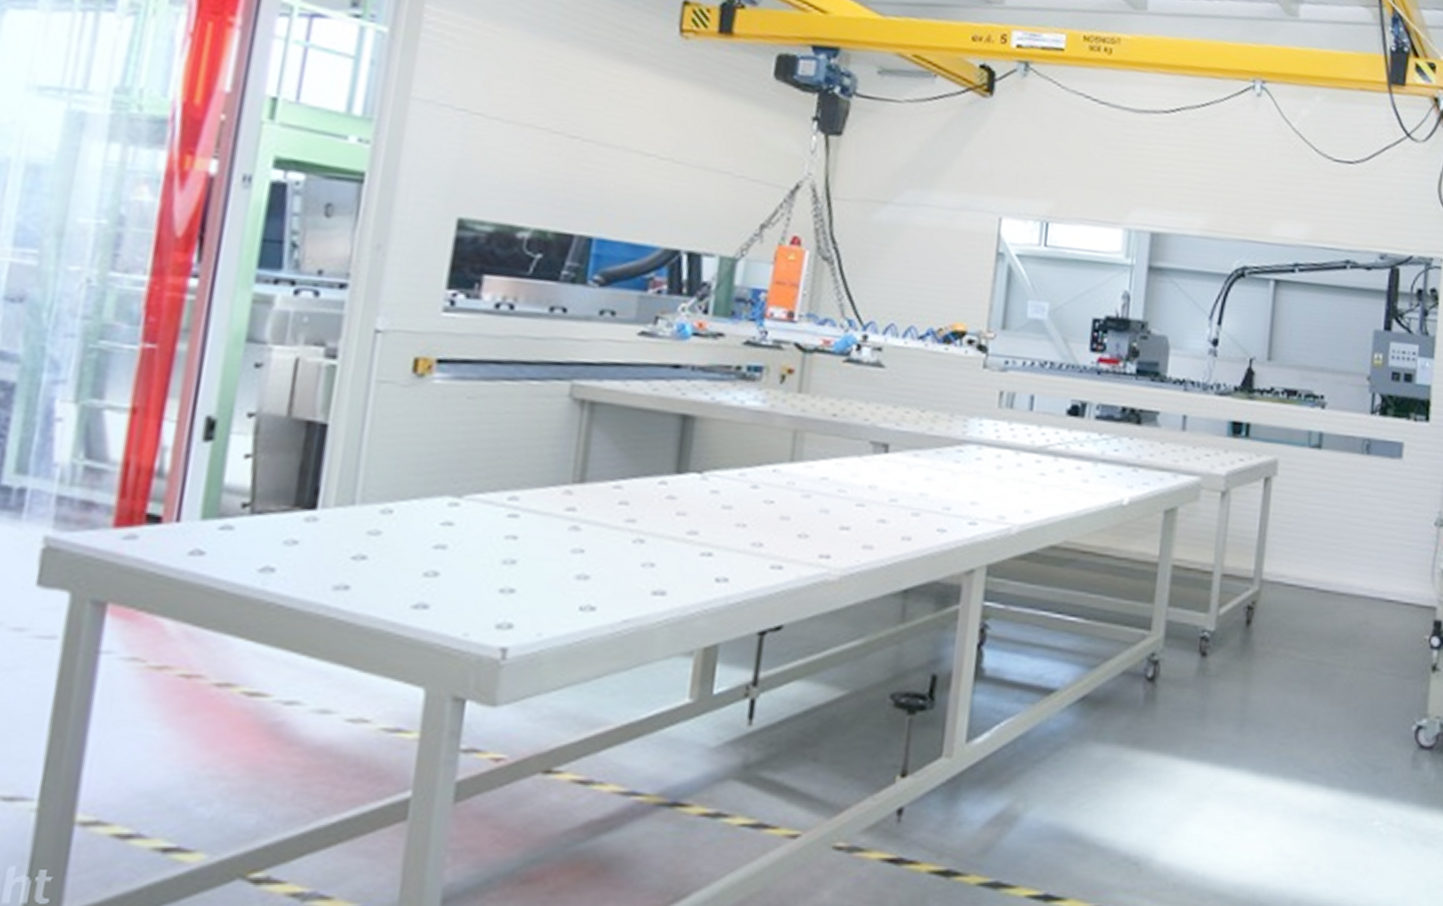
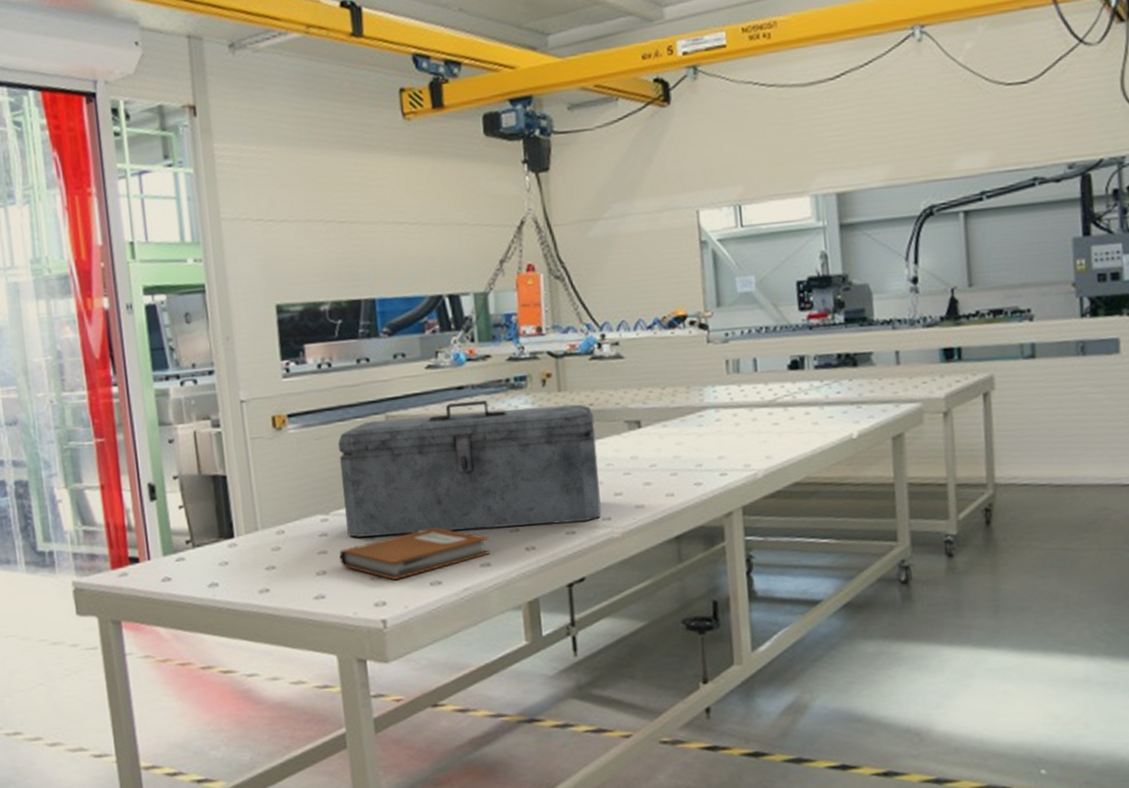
notebook: none [461,535,672,598] -> present [339,527,490,581]
toolbox: none [482,382,835,556] -> present [337,400,601,537]

